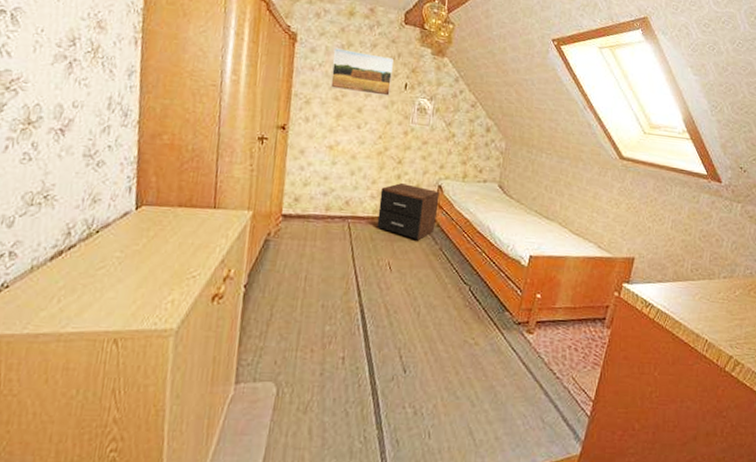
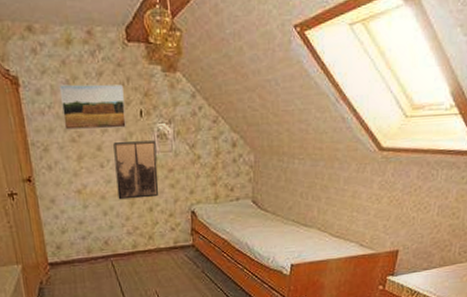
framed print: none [368,108,415,166] -> present [113,140,159,200]
nightstand: present [377,183,440,241] -> none [135,215,195,268]

